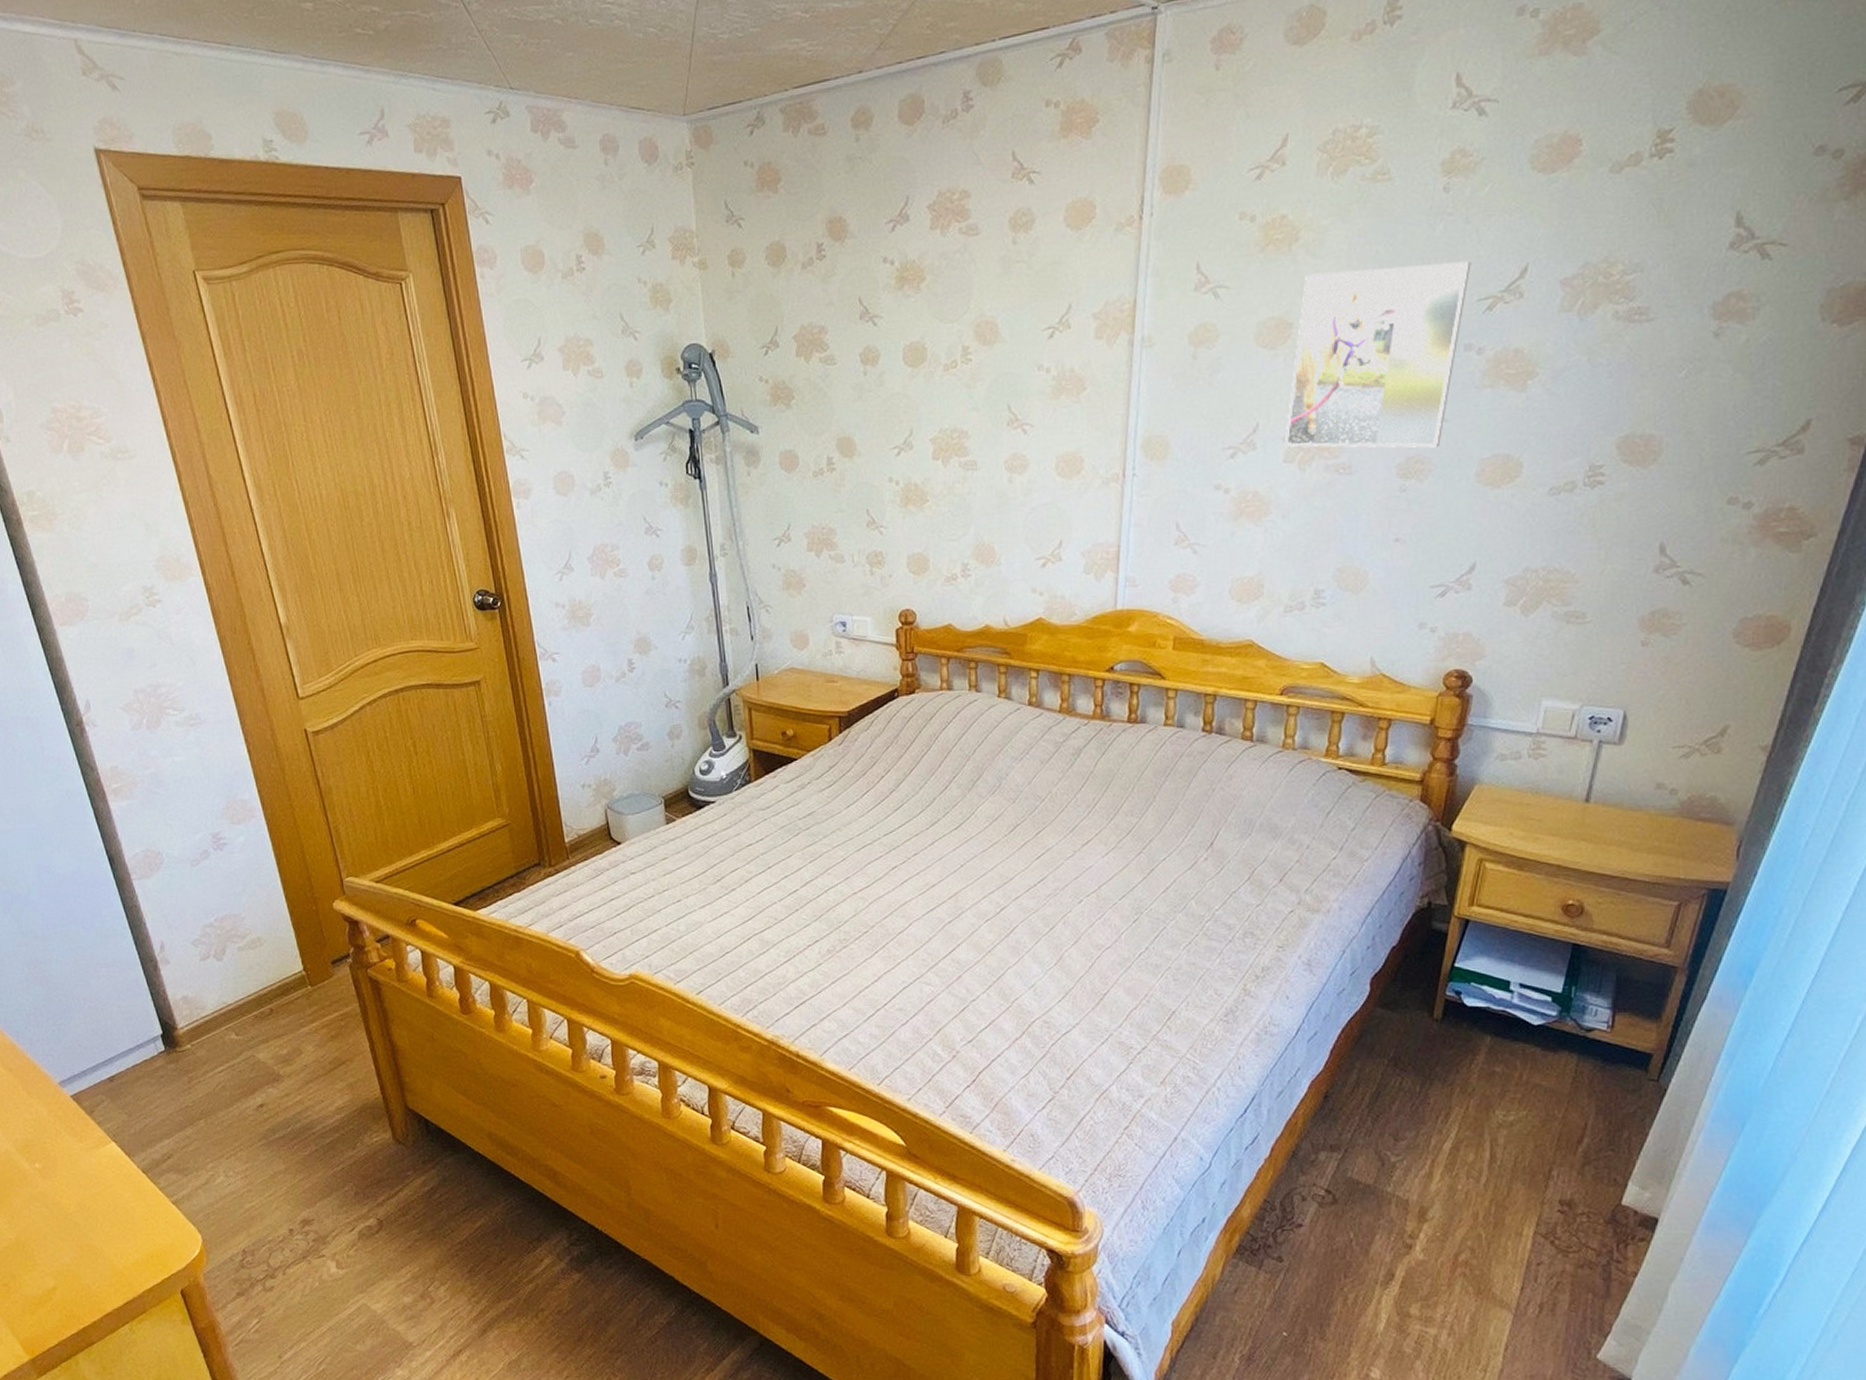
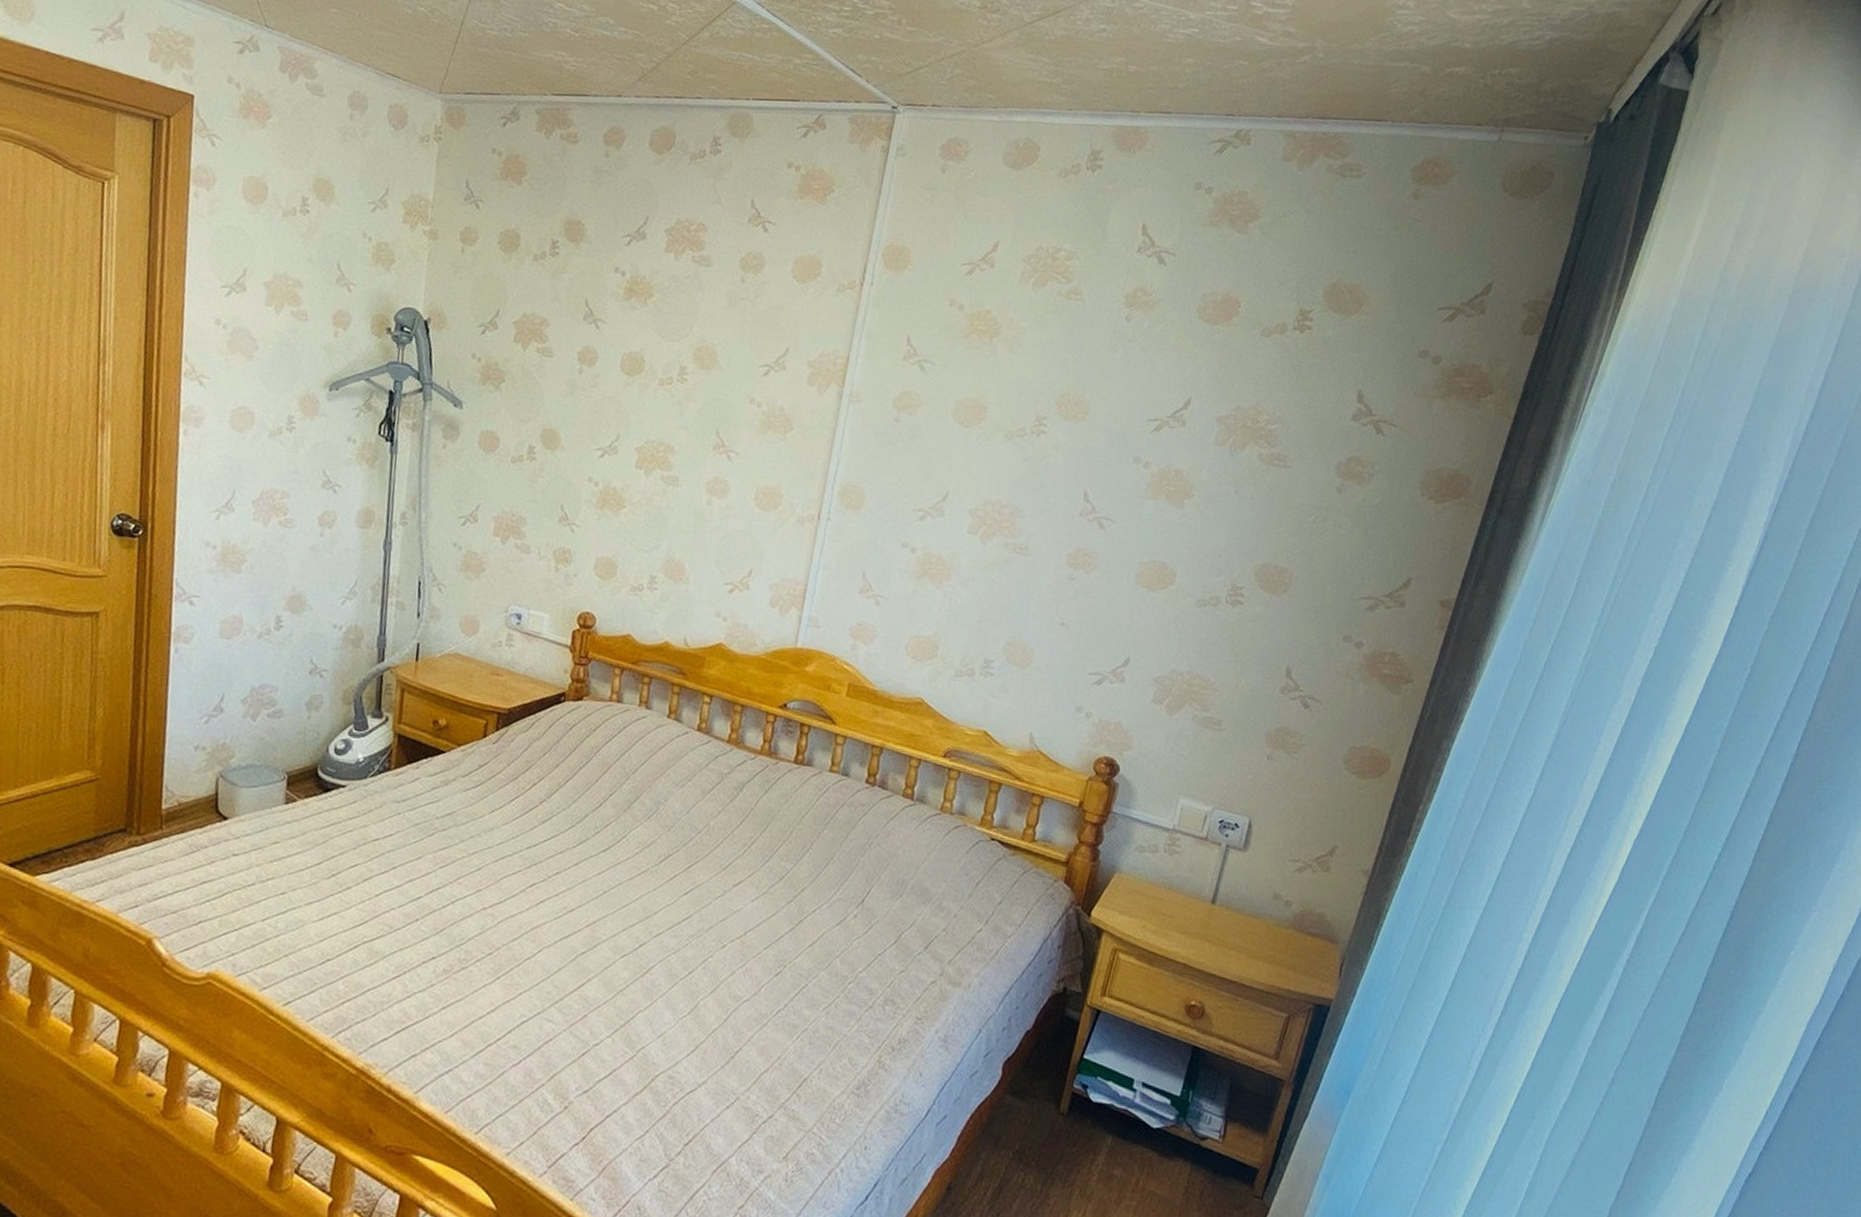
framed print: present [1285,261,1471,448] -> none [970,367,1144,545]

